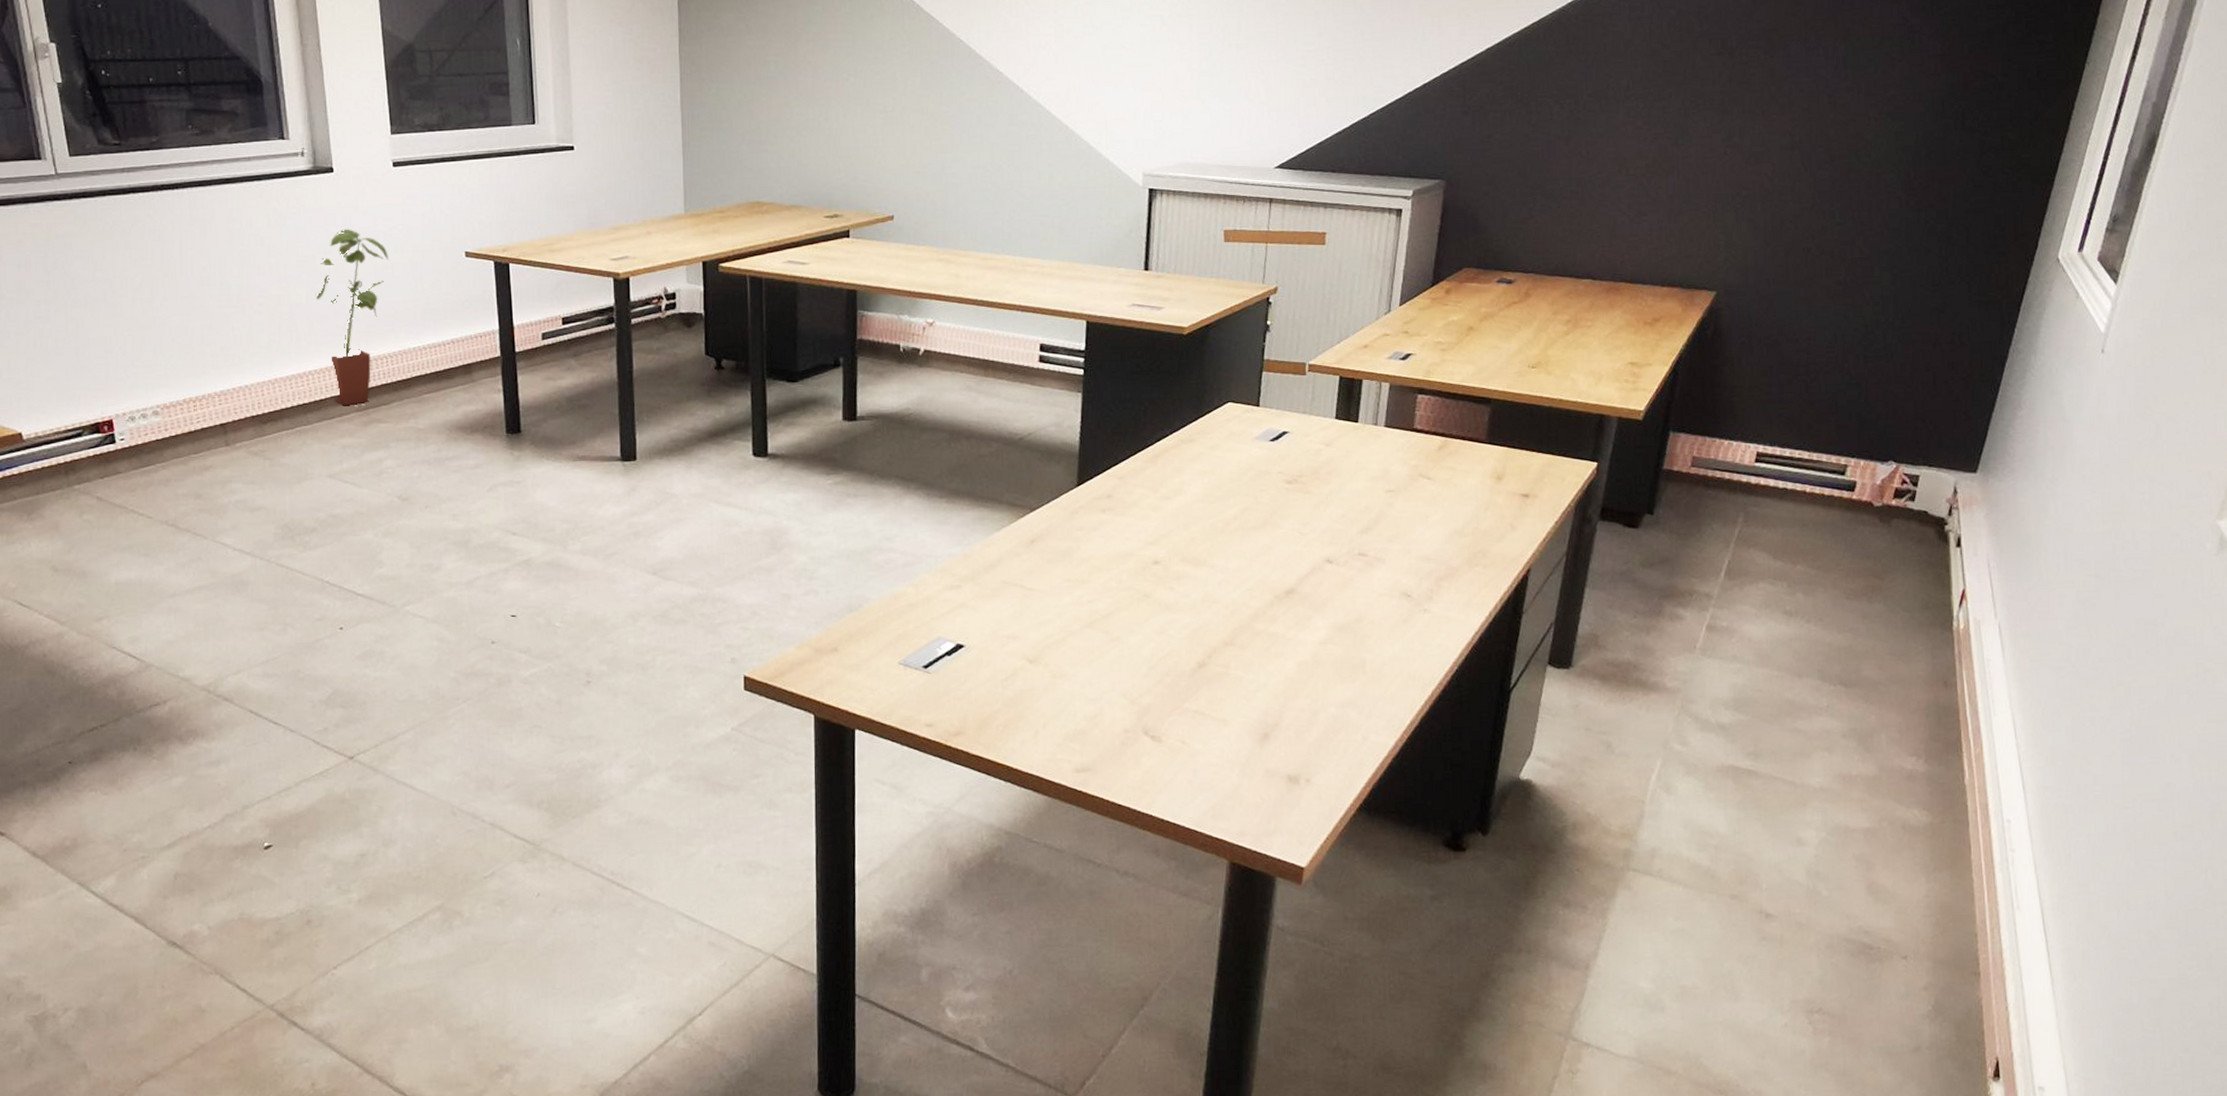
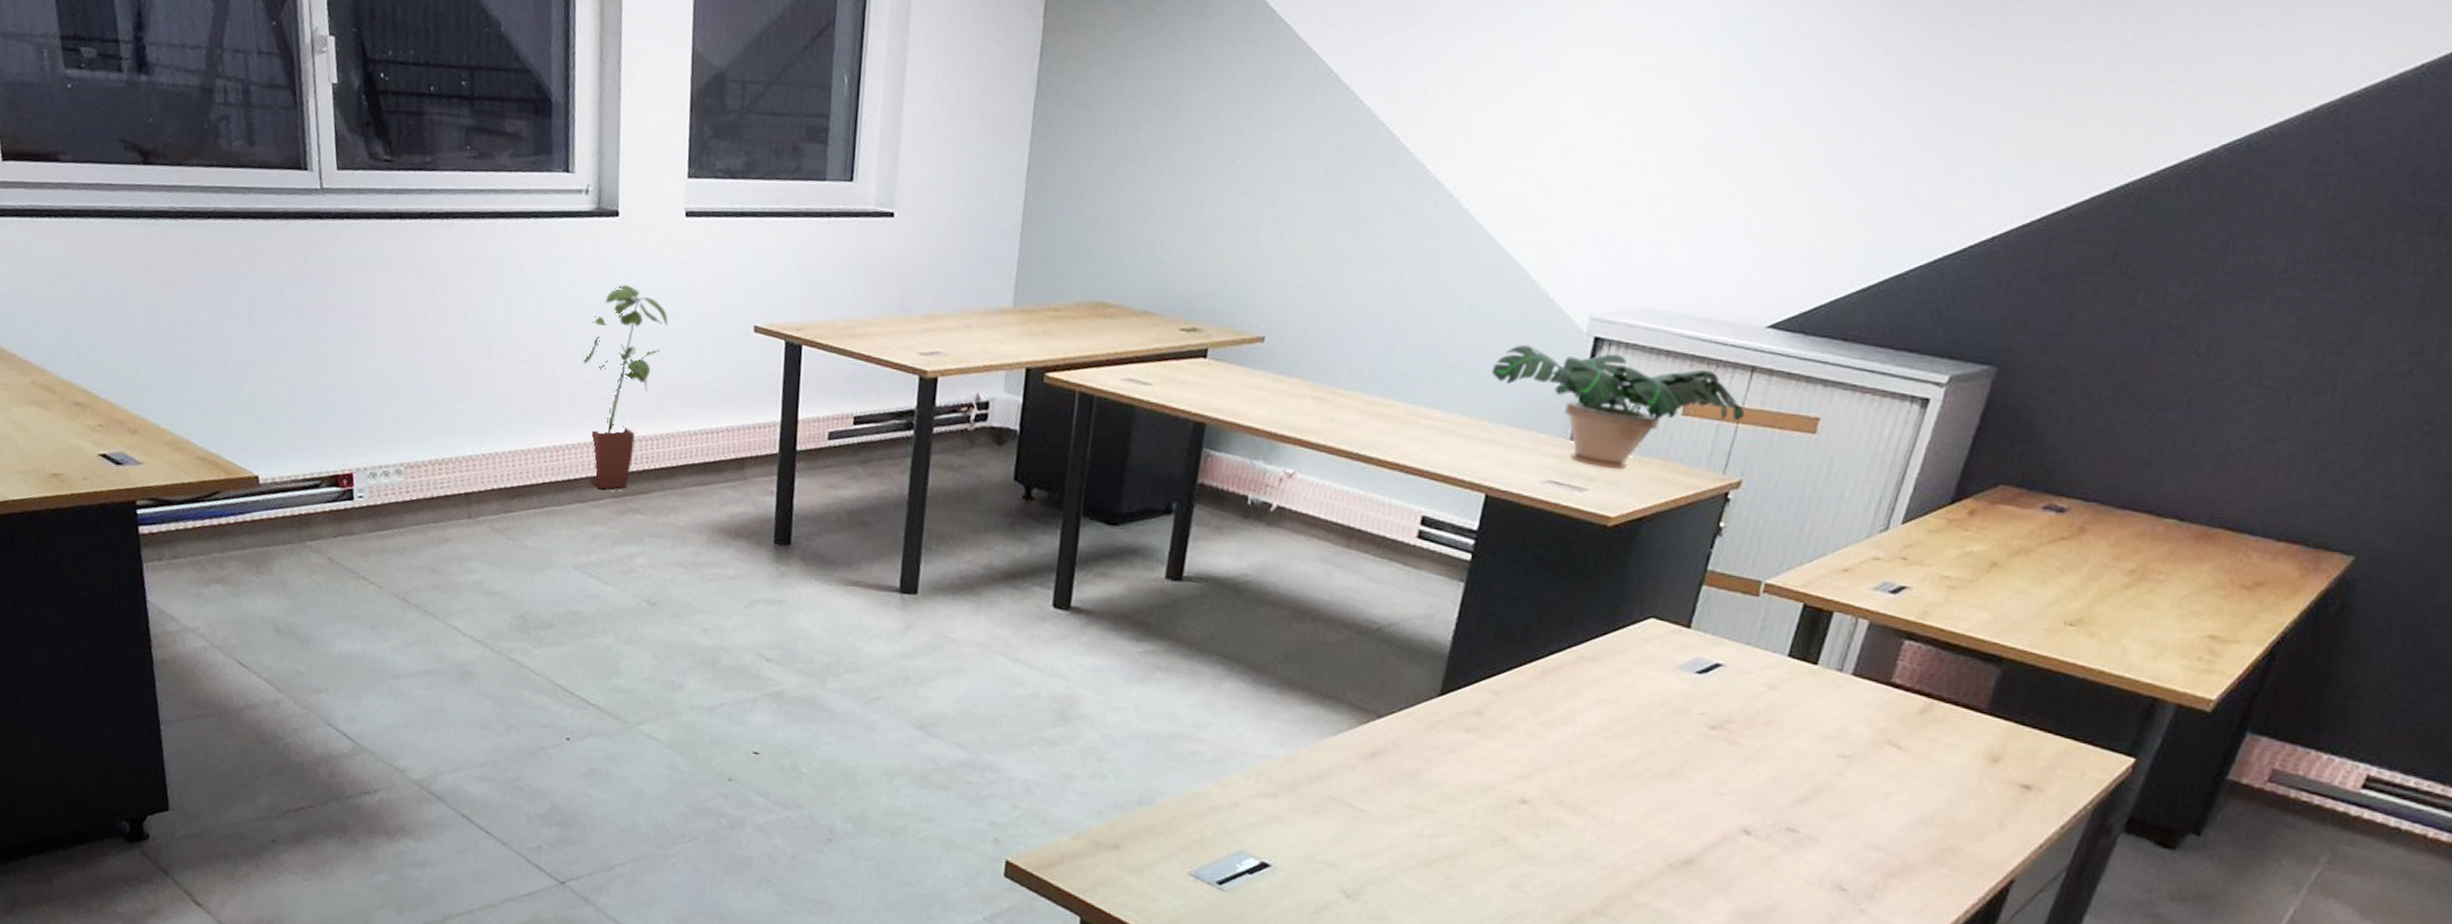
potted plant: none [1075,200,1271,289] -> present [1491,345,1745,469]

